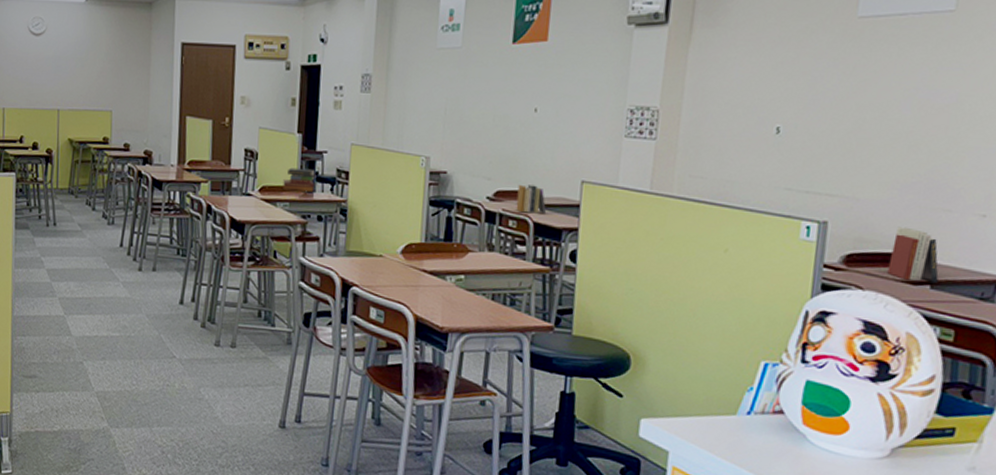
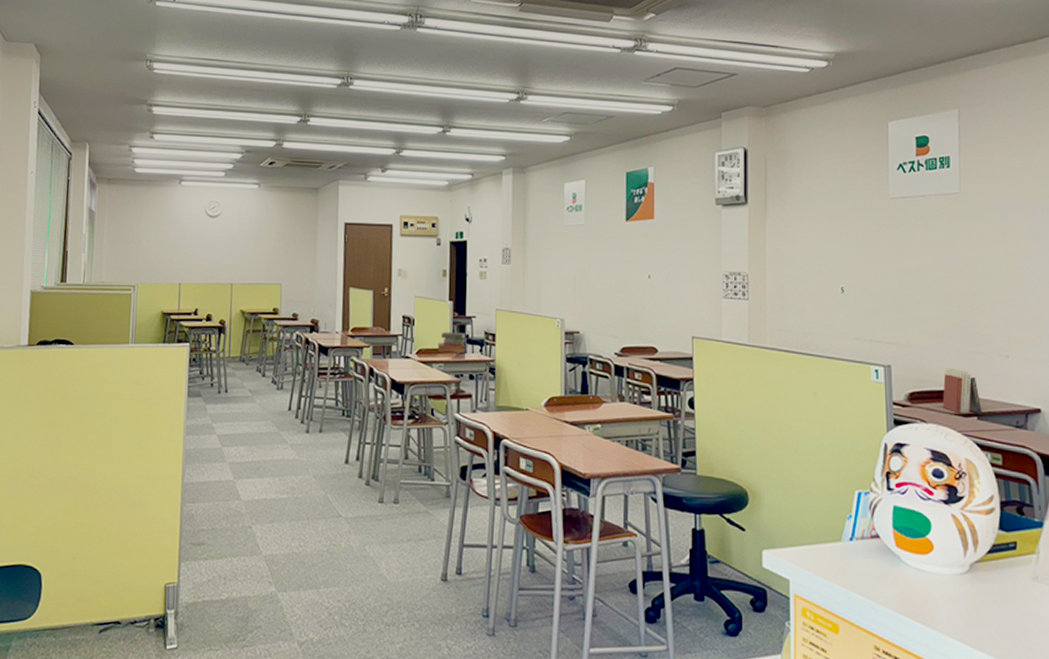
books: present [516,184,547,214] -> none [640,341,666,367]

